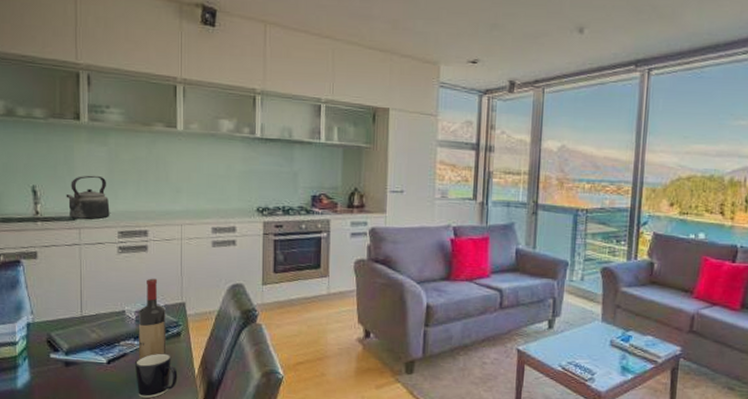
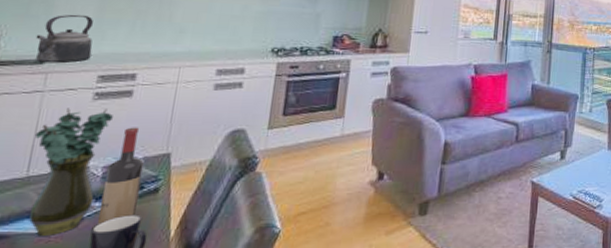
vase: none [80,259,137,365] -> present [28,108,114,236]

